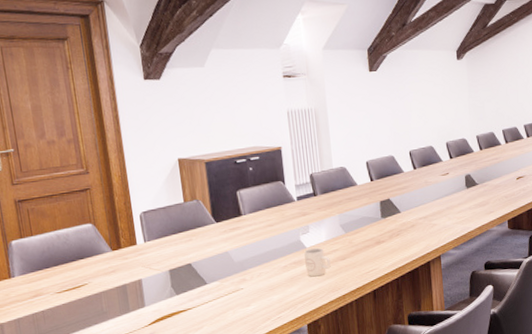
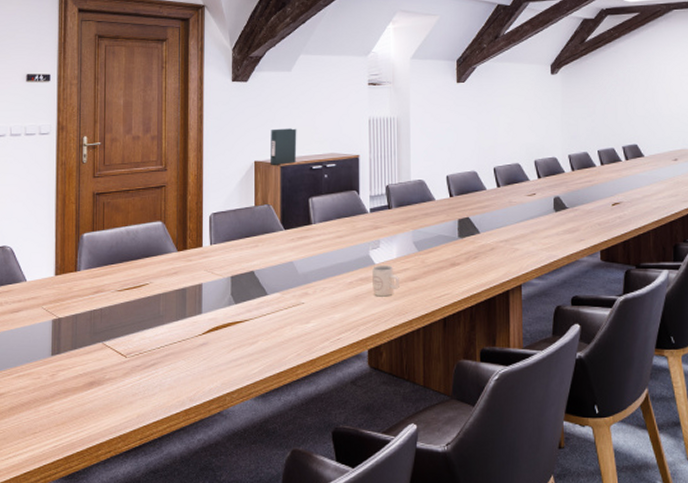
binder: none [190,124,220,162] -> present [269,128,297,165]

